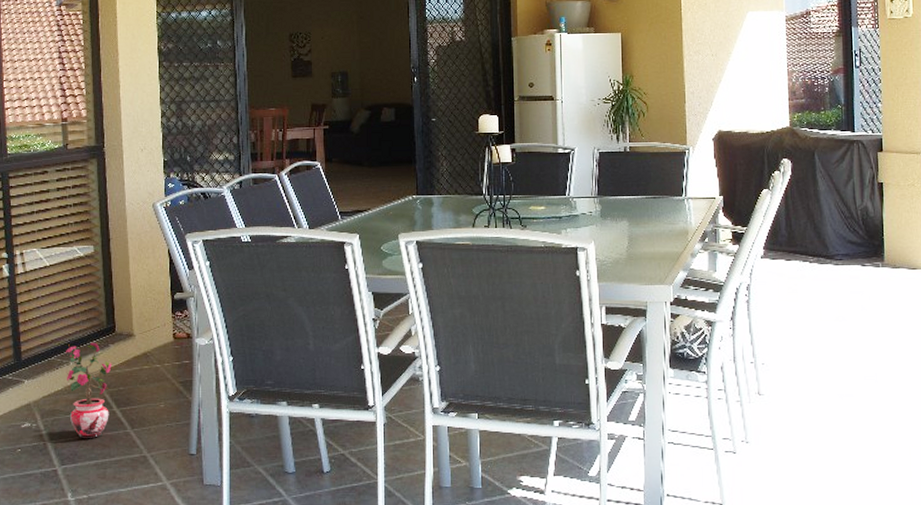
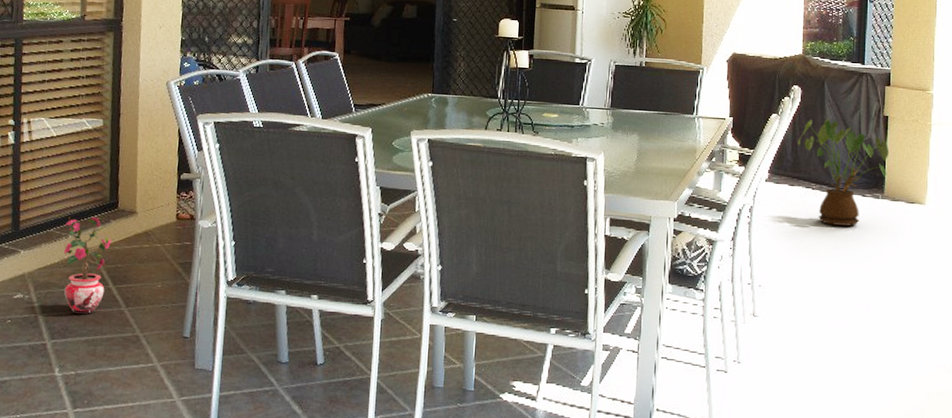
house plant: none [791,190,886,297] -> present [798,118,889,226]

